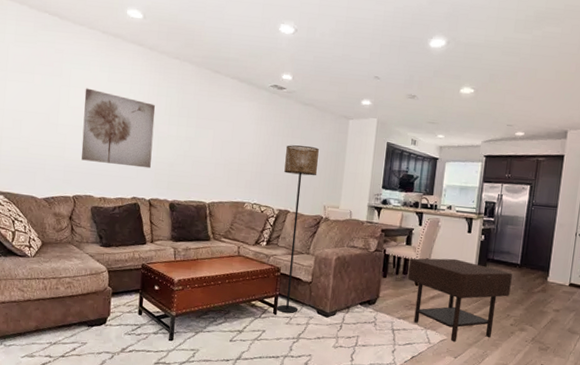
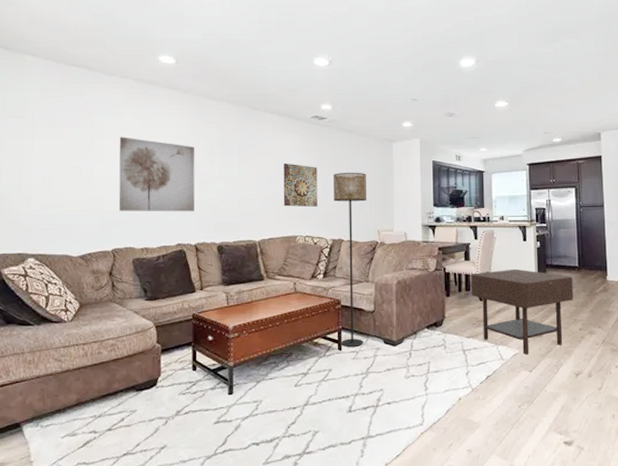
wall art: none [235,129,272,176] -> present [283,163,317,207]

